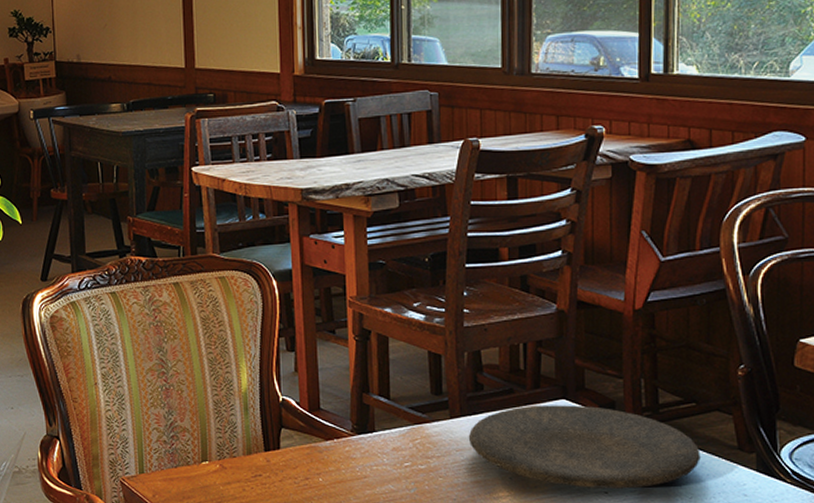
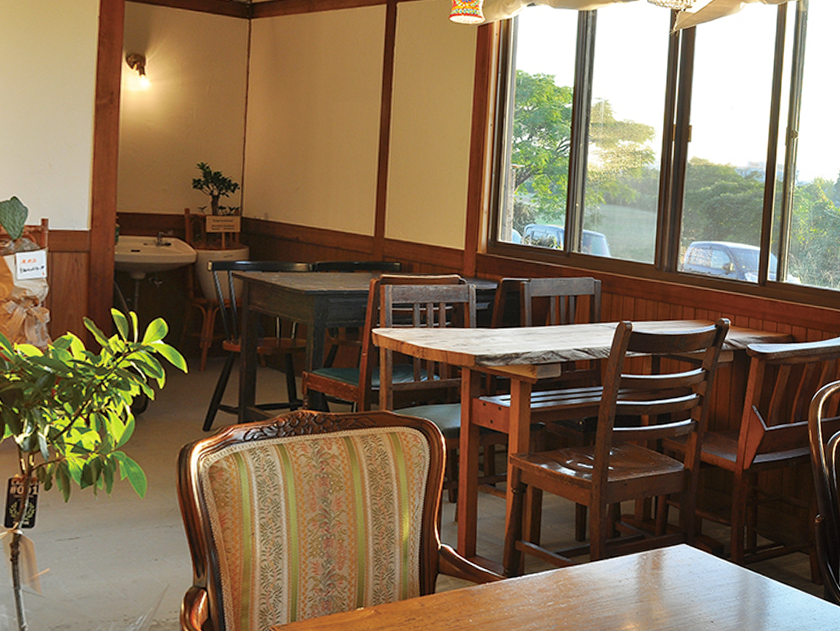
plate: present [468,405,701,489] -> none [604,548,785,619]

